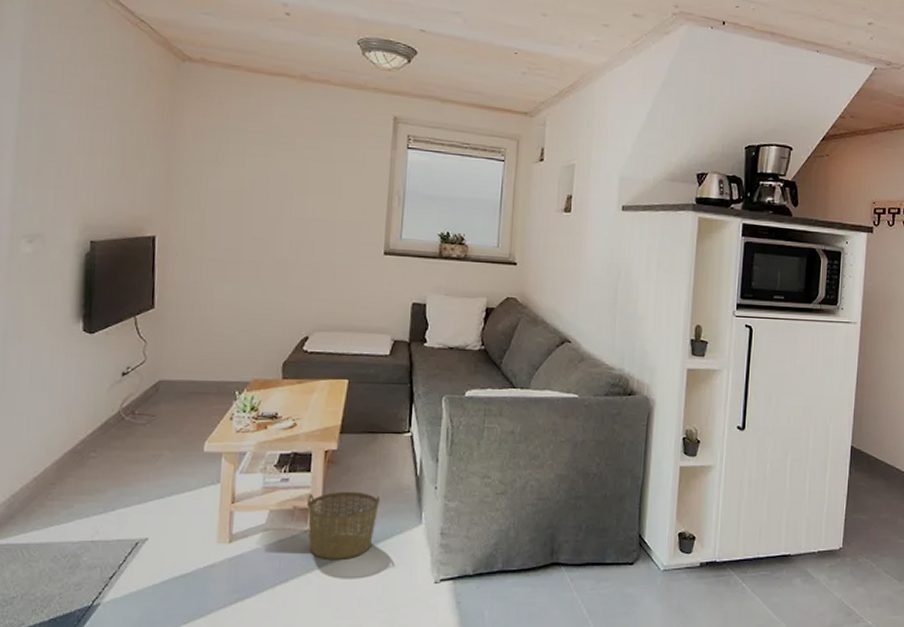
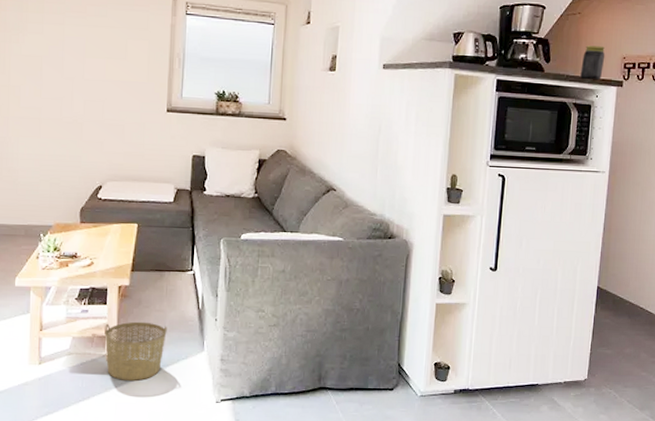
jar: none [829,189,855,226] -> present [580,45,605,81]

